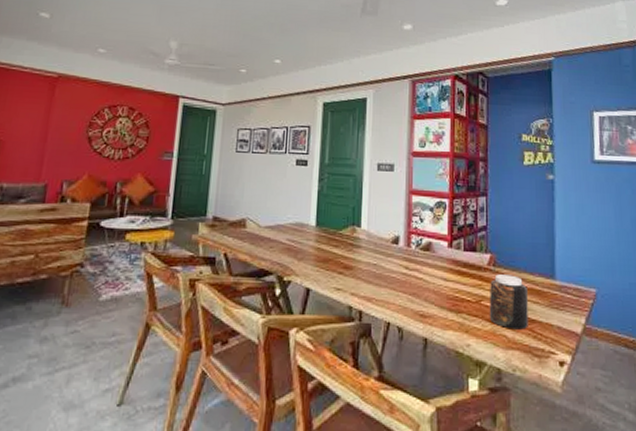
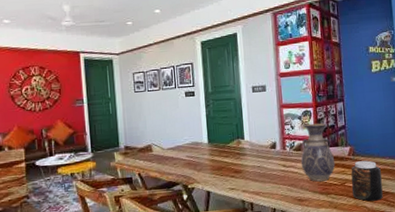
vase: none [427,218,471,295] -> present [300,123,336,182]

